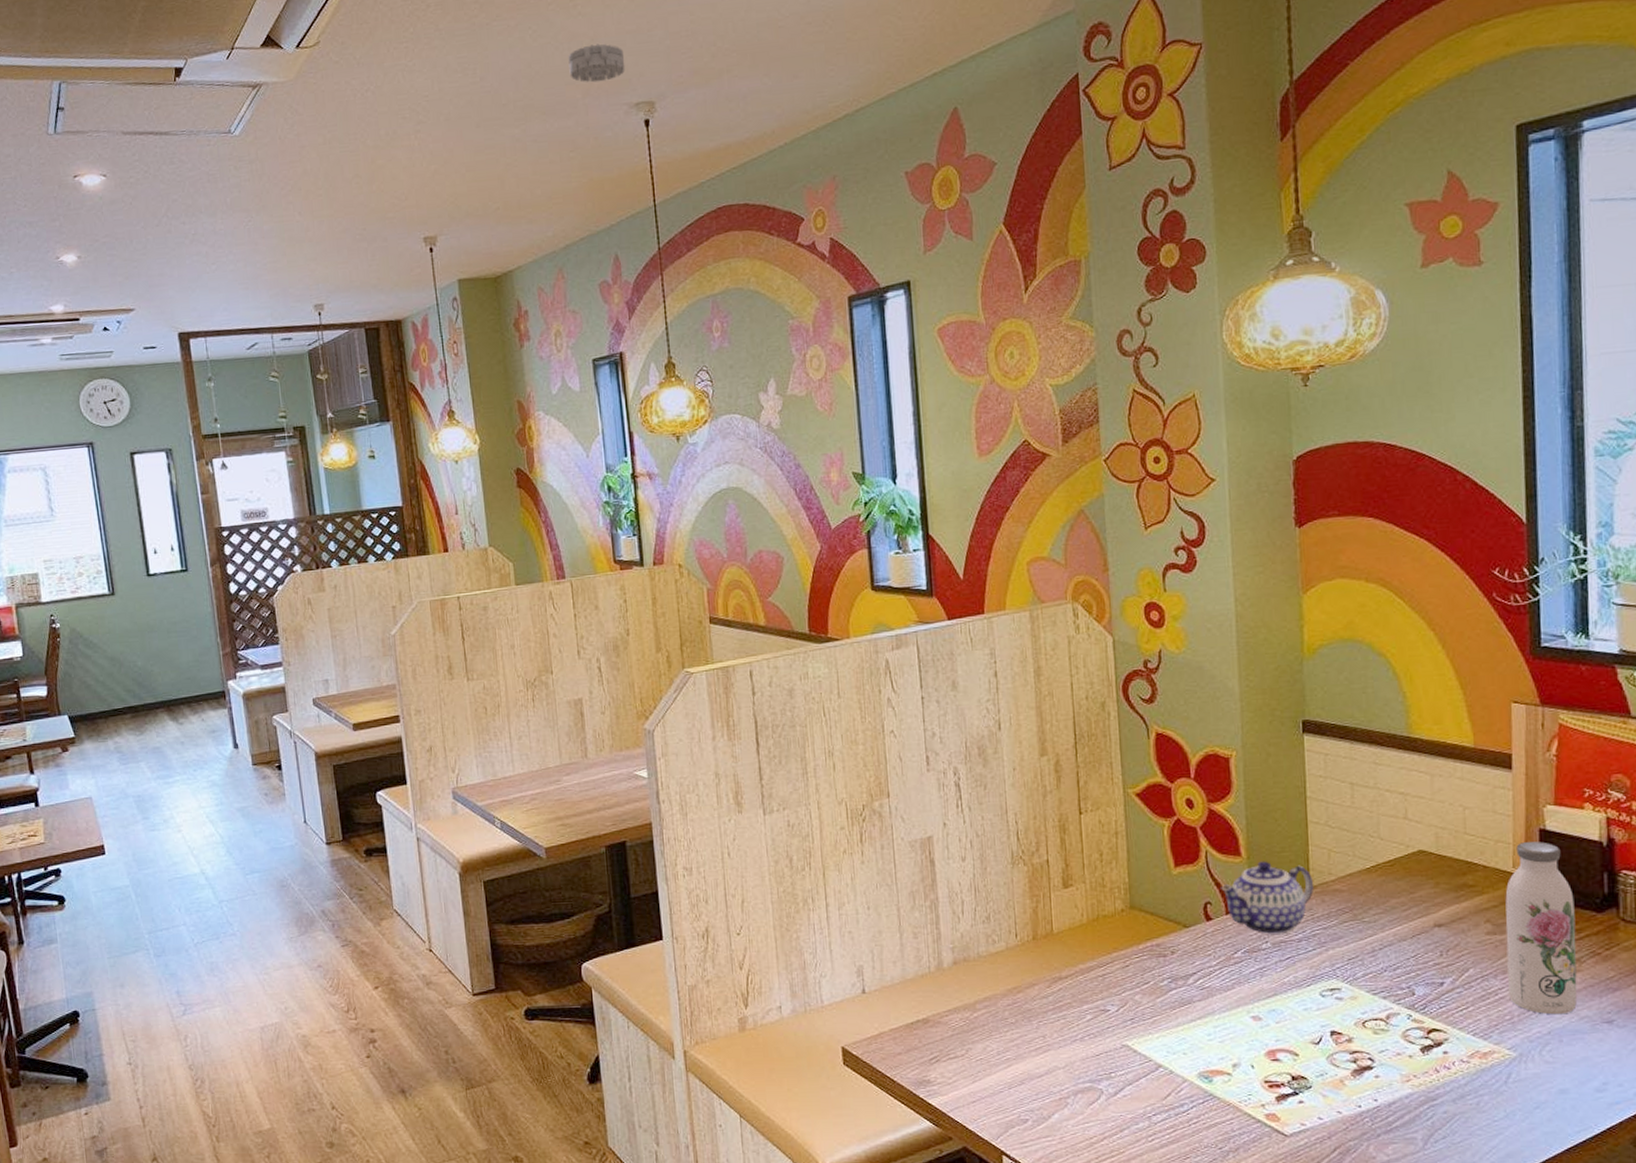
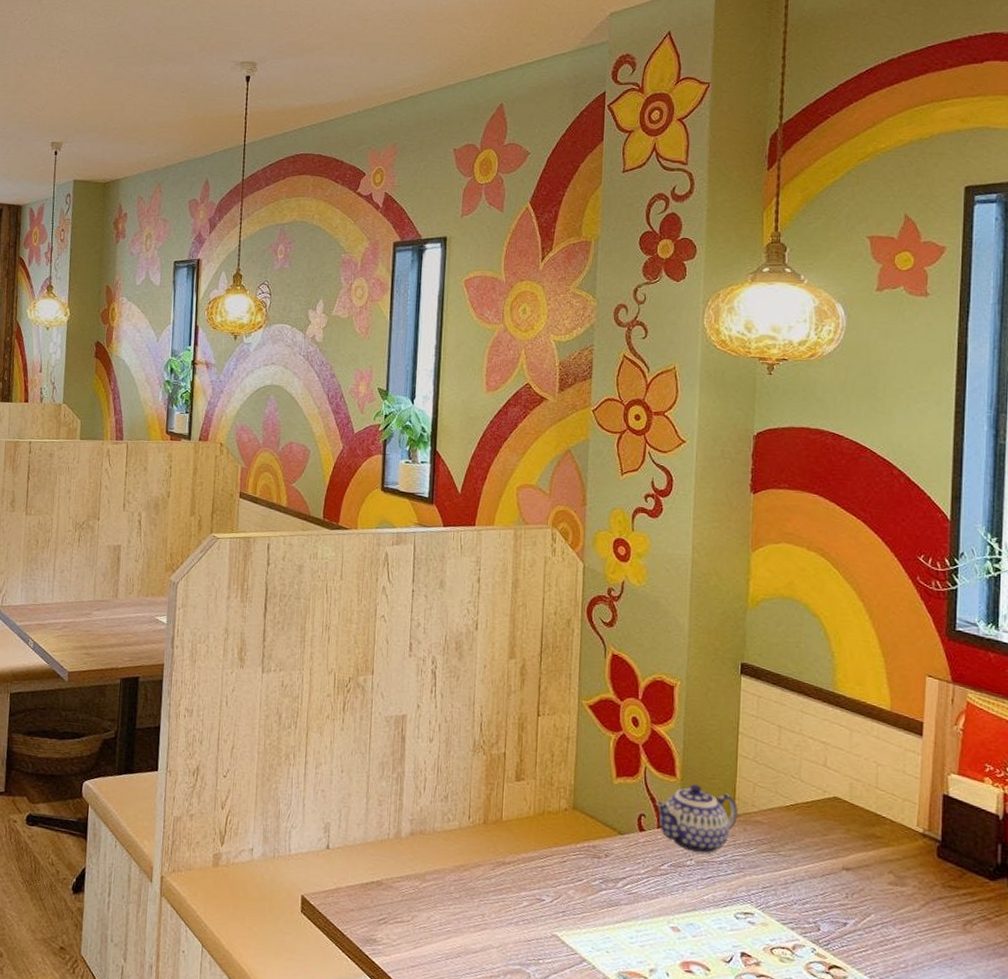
smoke detector: present [568,44,626,83] -> none [191,11,238,41]
water bottle: present [1505,842,1578,1015] -> none [905,804,970,971]

